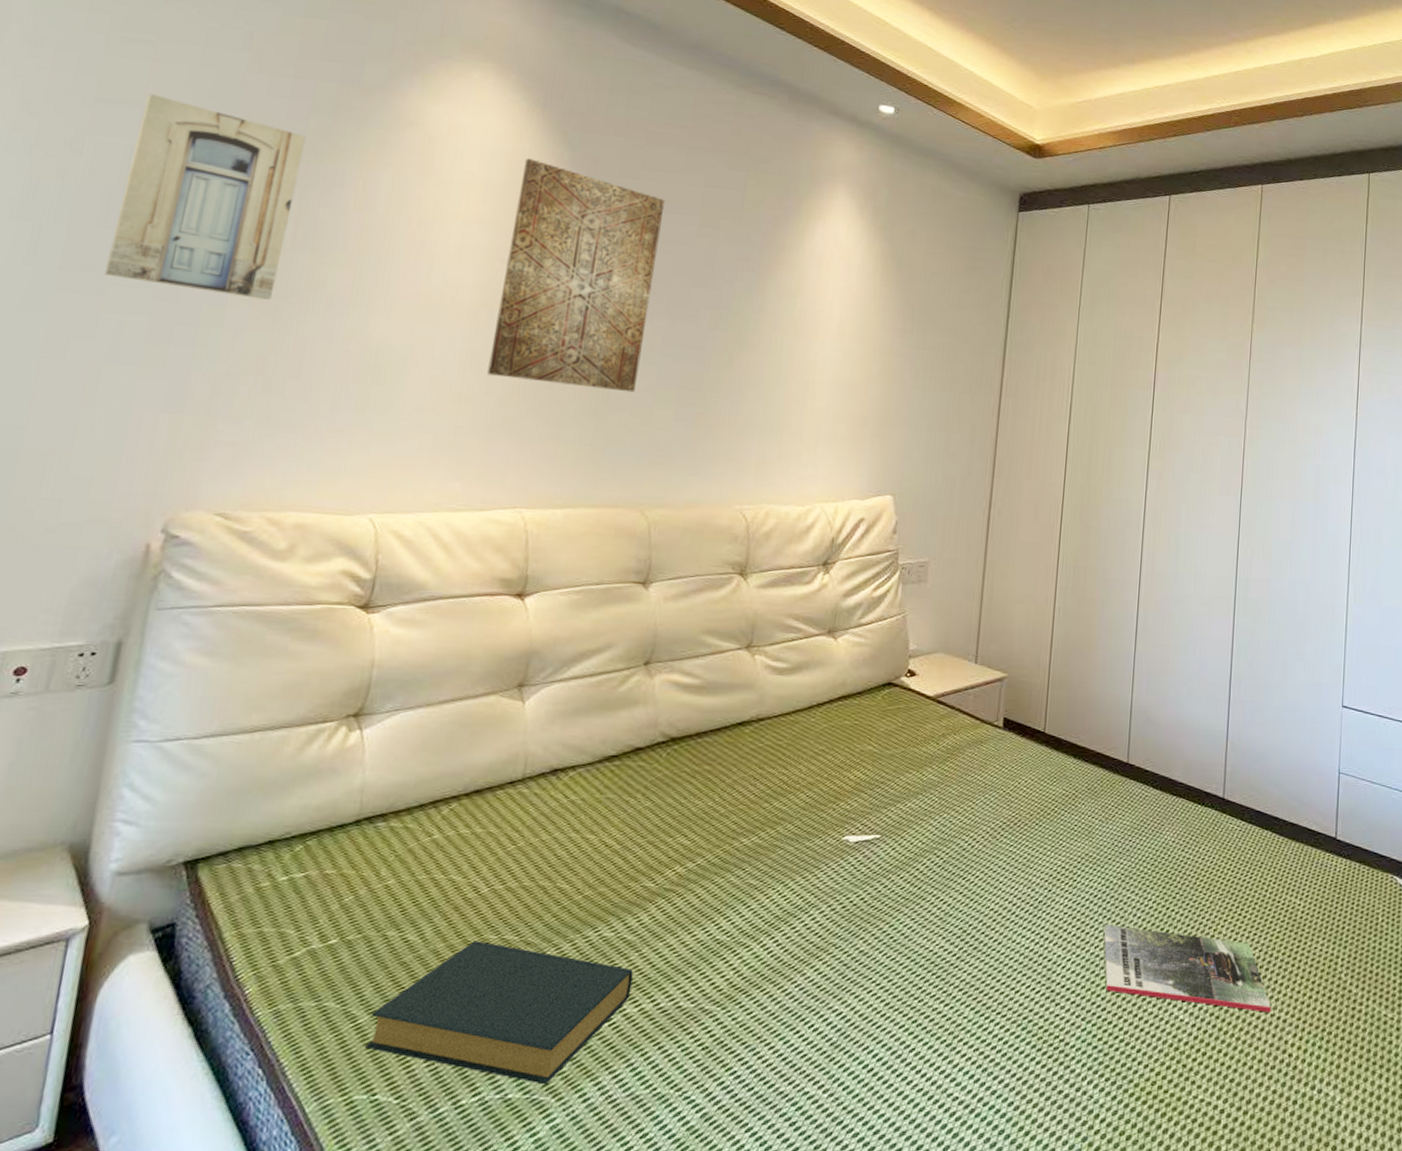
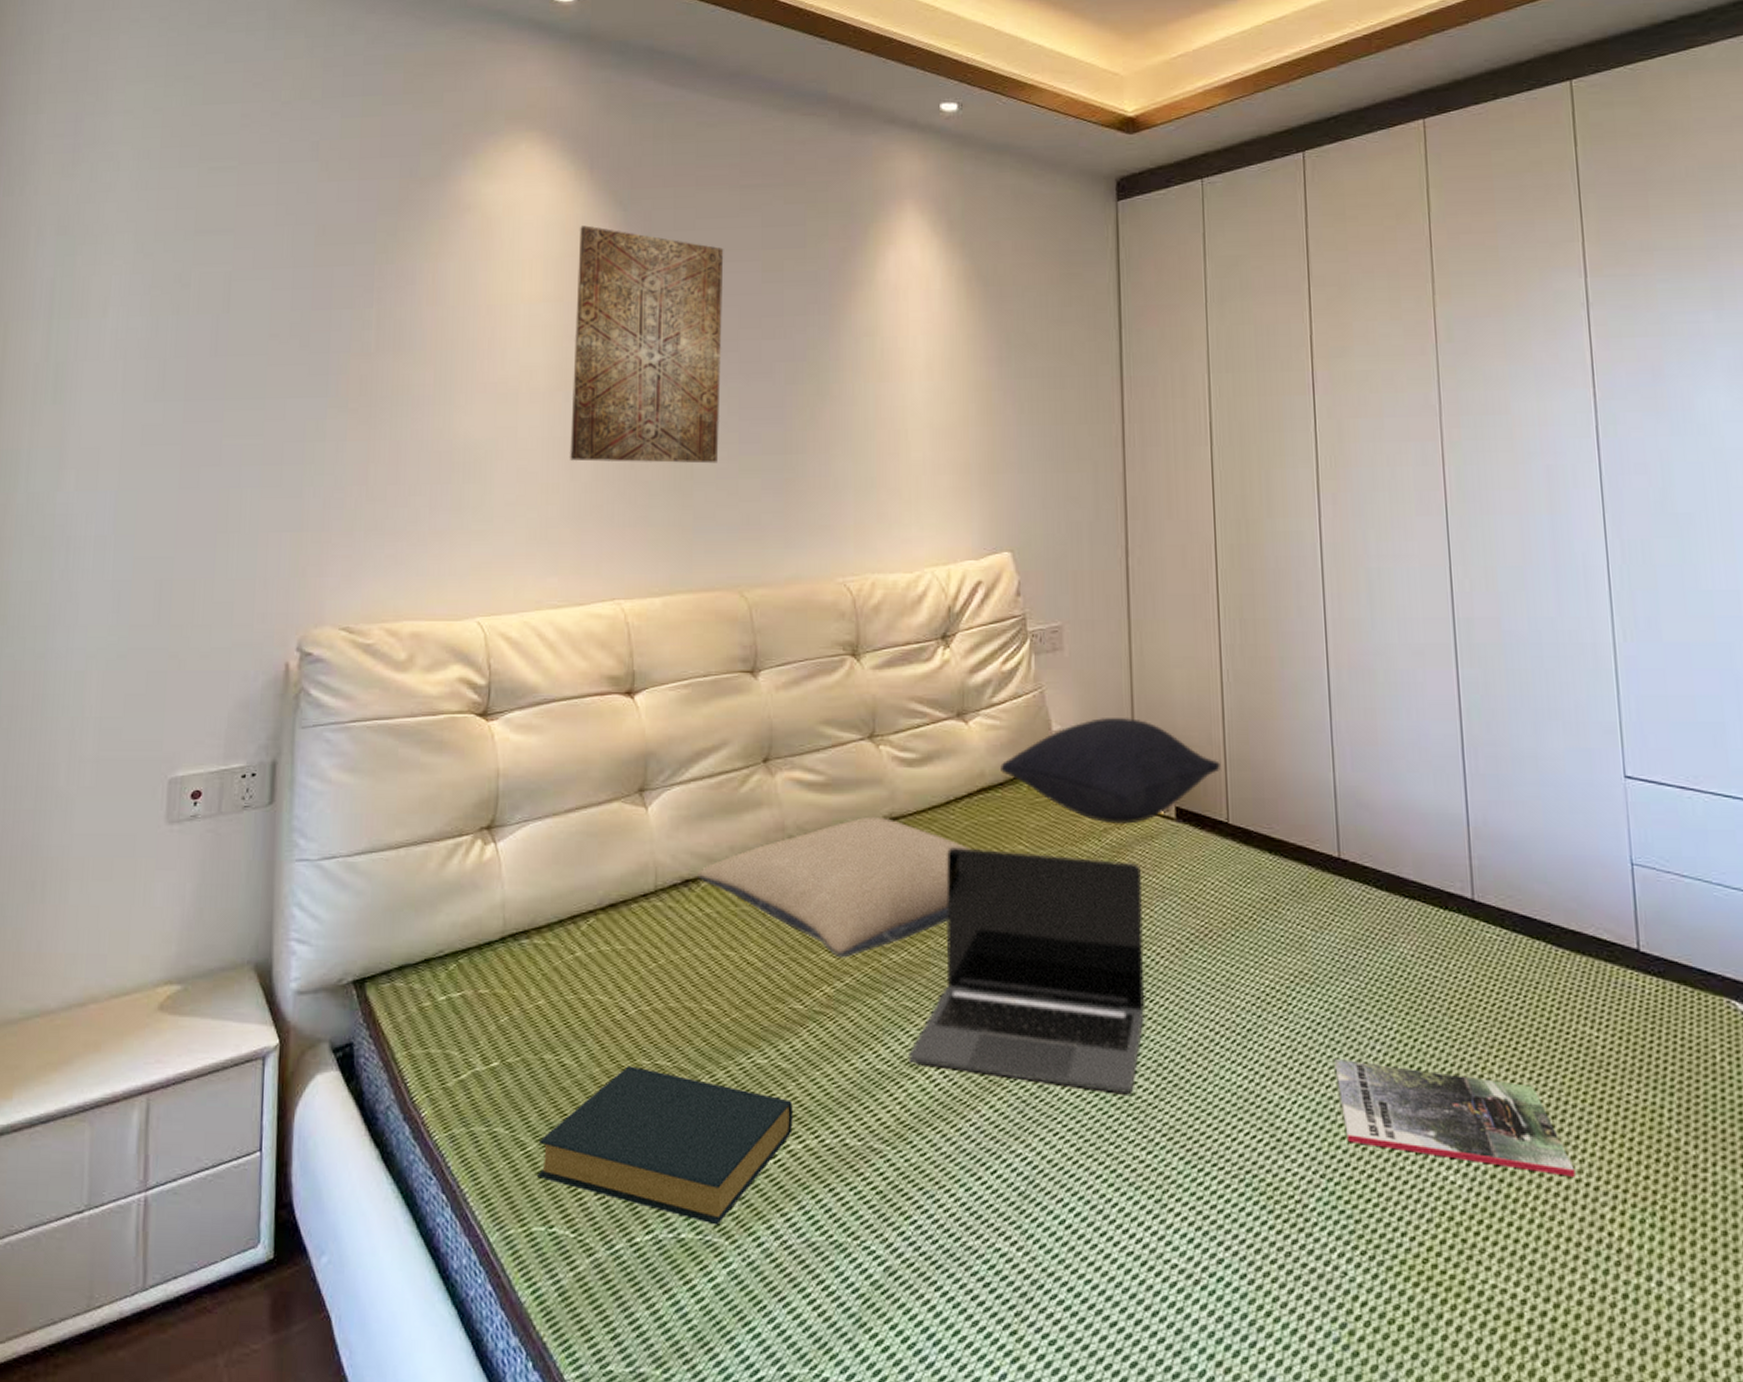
wall art: present [104,93,306,300] -> none [221,217,376,408]
pillow: none [566,716,825,842] -> present [696,816,970,958]
laptop: none [747,746,969,956] -> present [909,847,1145,1093]
pillow: none [860,641,1044,731] -> present [1000,717,1220,824]

